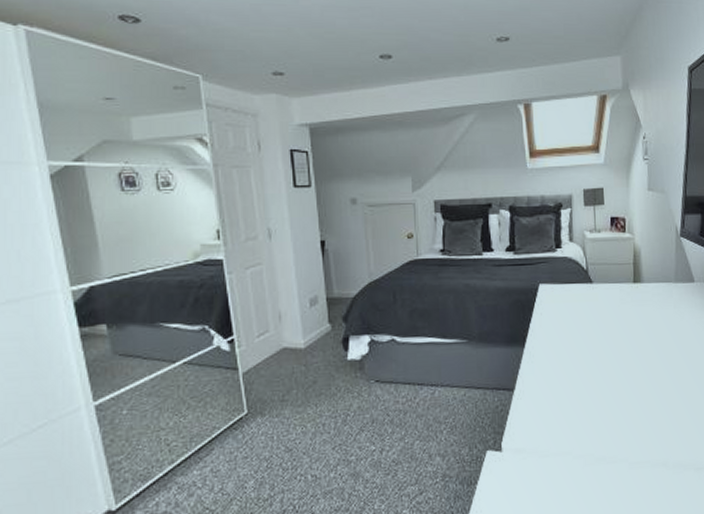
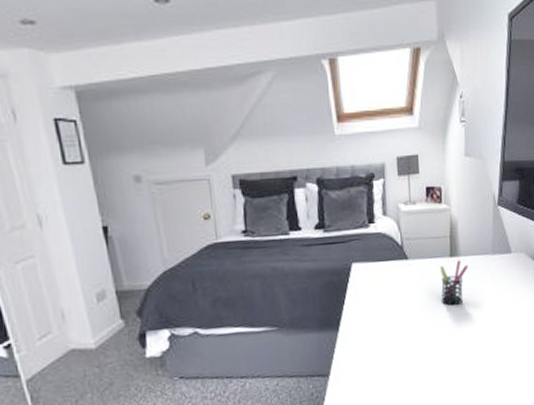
pen holder: none [624,286,652,330] -> present [440,260,469,305]

